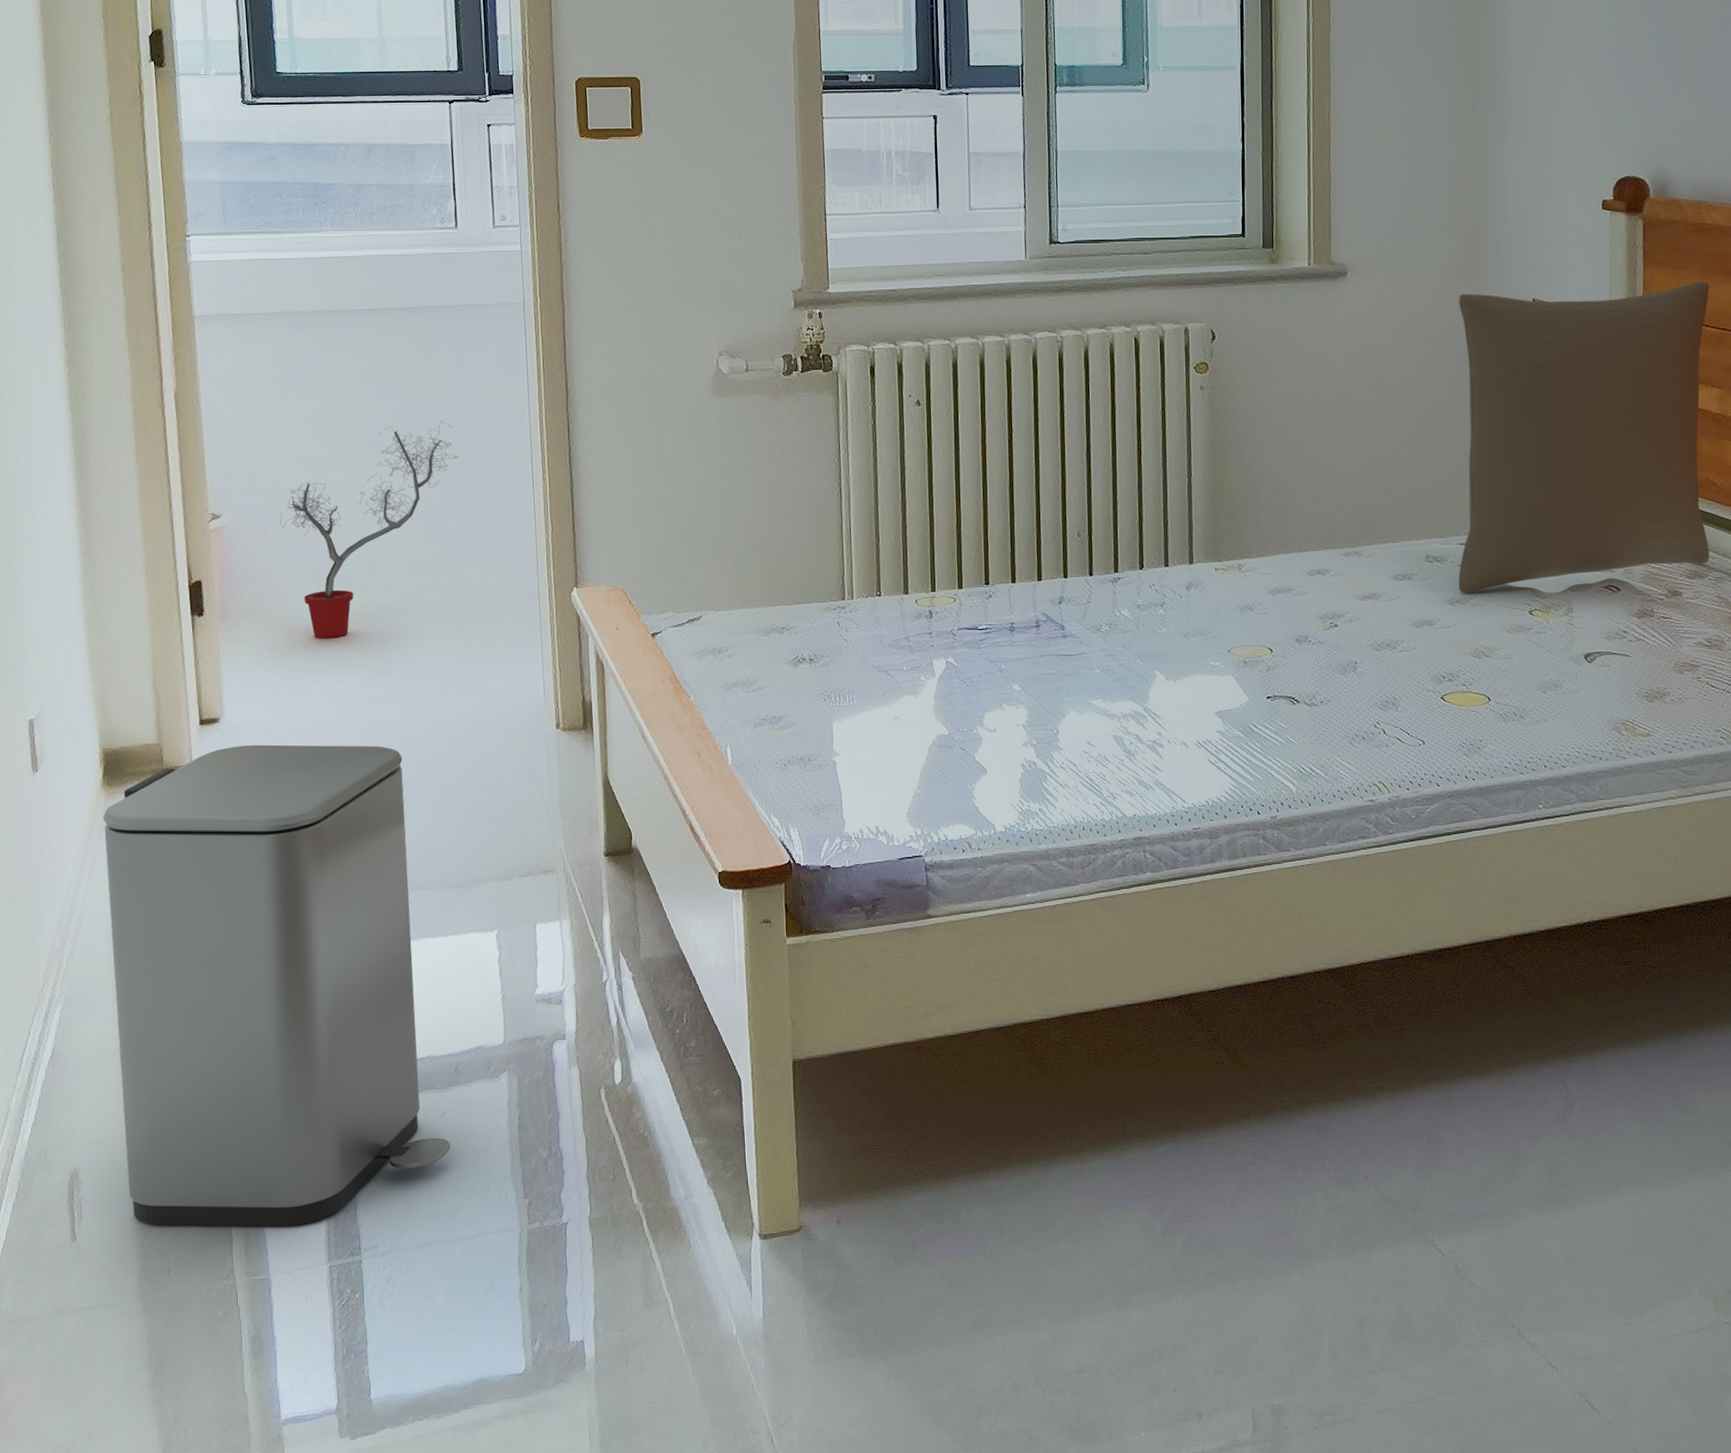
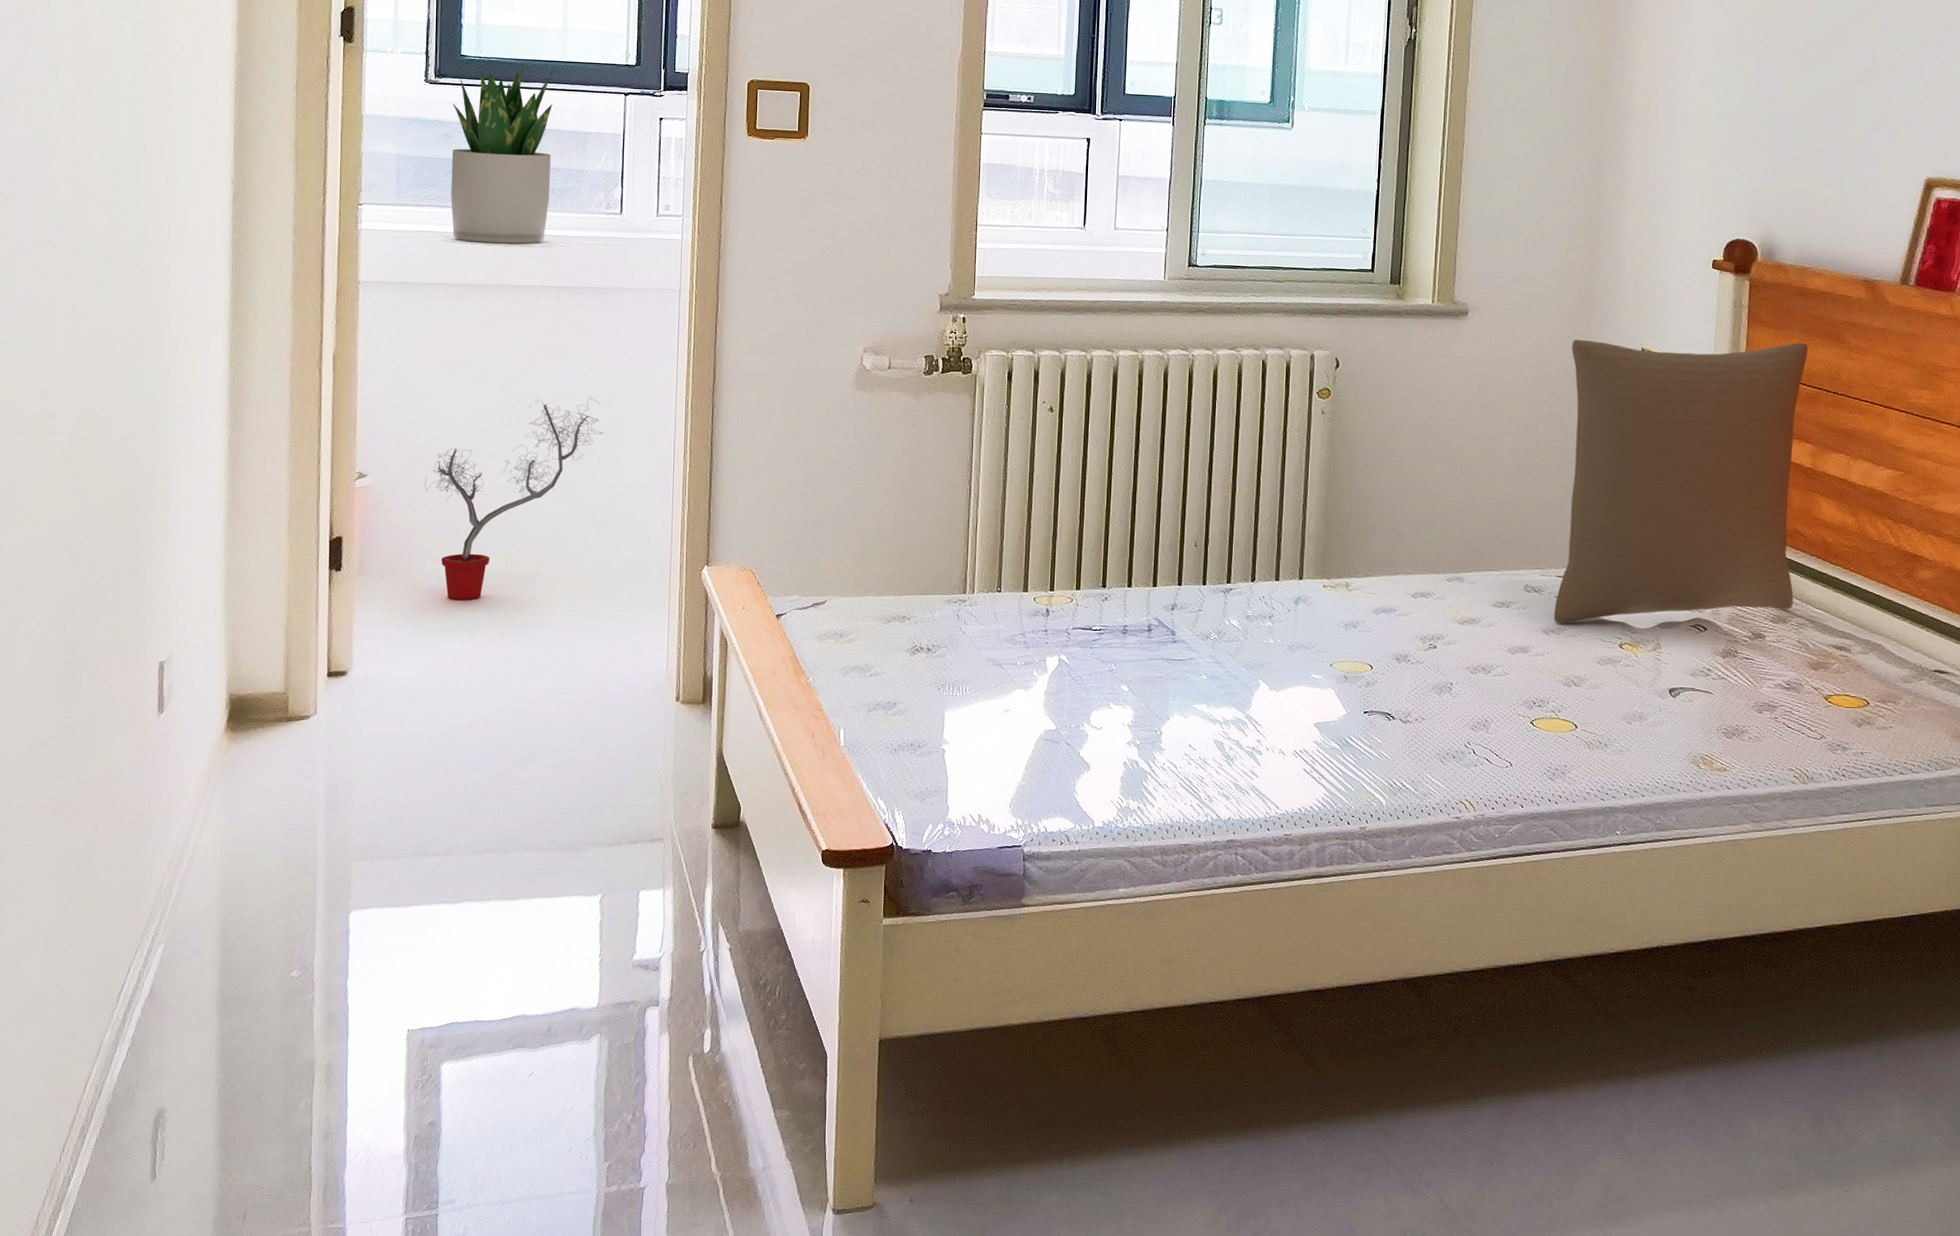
pedal bin: present [103,744,450,1227] -> none [213,699,536,1177]
planter: none [272,76,381,268] -> present [451,62,556,244]

